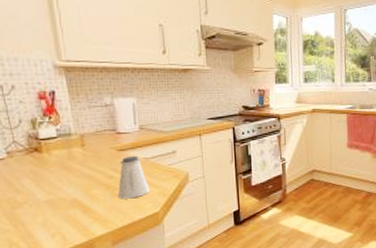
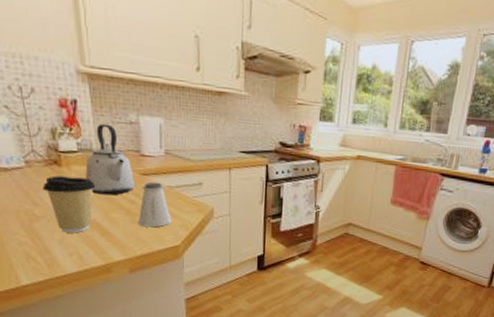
coffee cup: none [24,160,76,215] -> present [42,176,96,233]
kettle: none [65,109,113,175] -> present [85,123,134,196]

